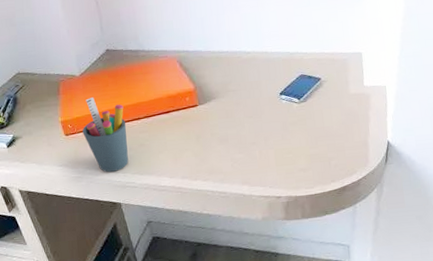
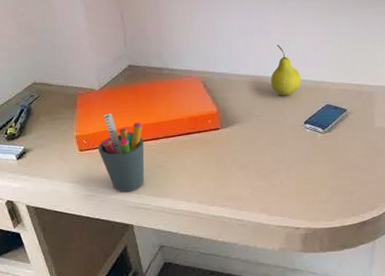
fruit: none [244,19,275,70] -> present [270,44,301,97]

